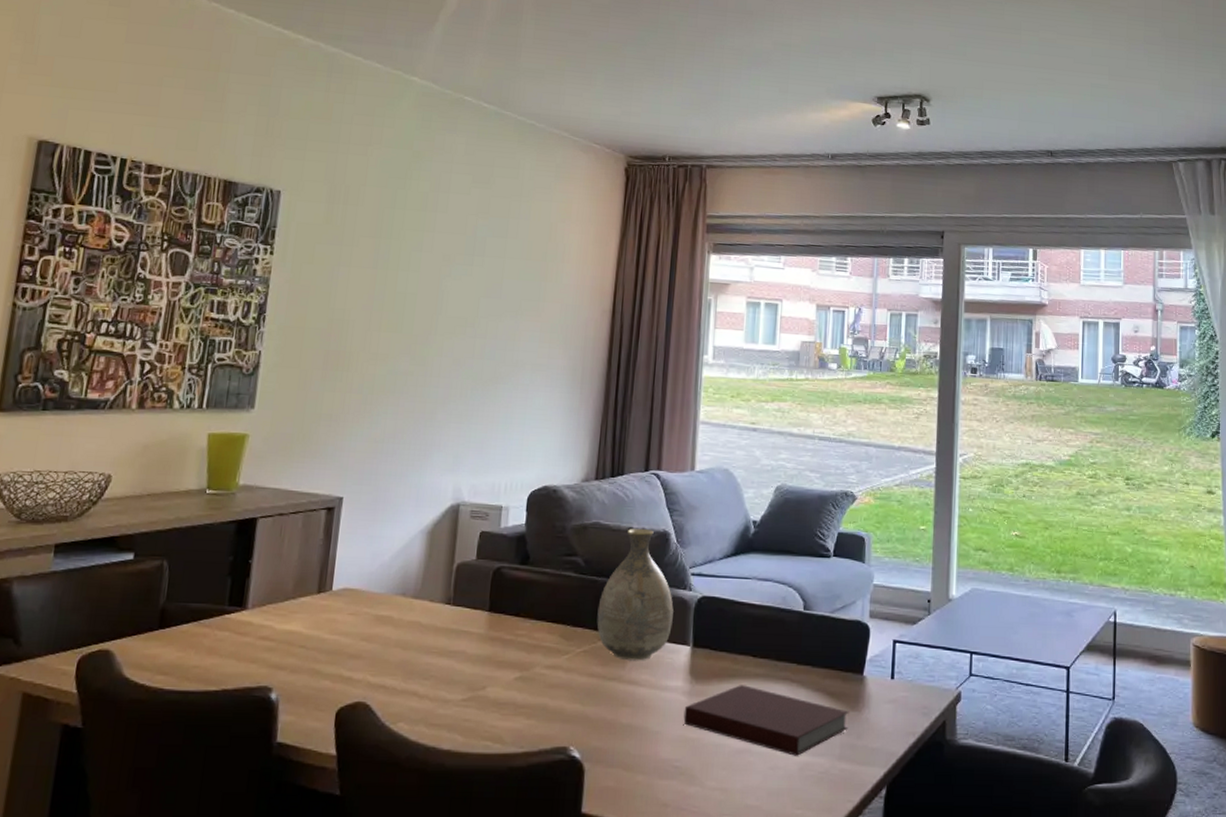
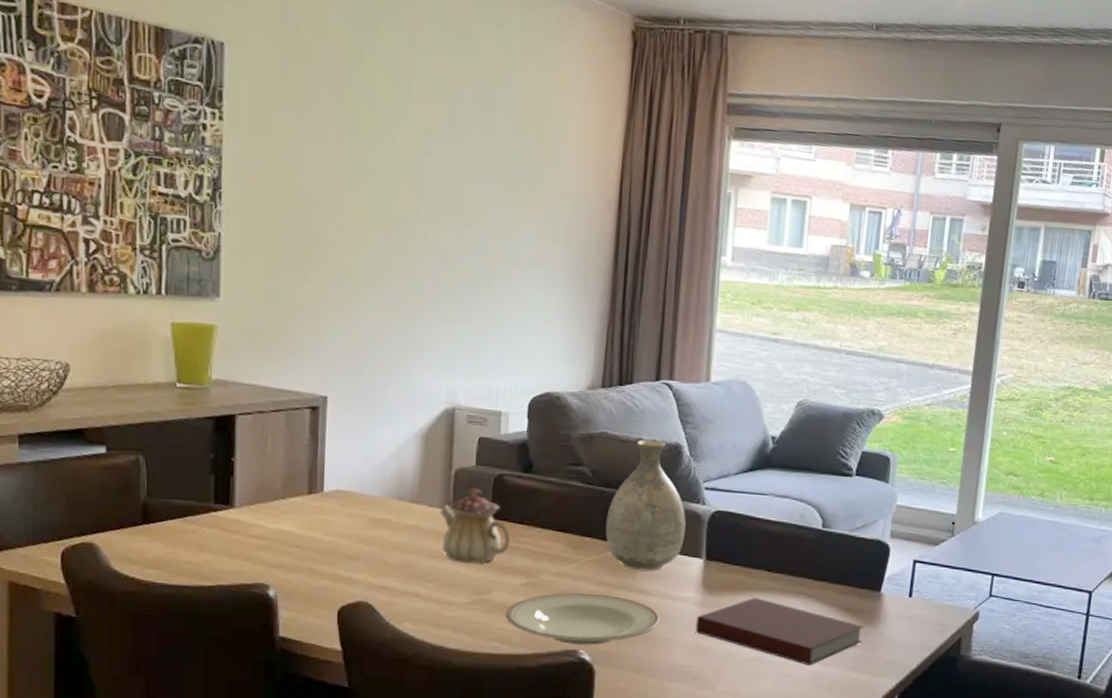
teapot: none [439,581,506,659] -> present [439,487,511,564]
plate: none [498,685,649,741] -> present [505,593,660,645]

